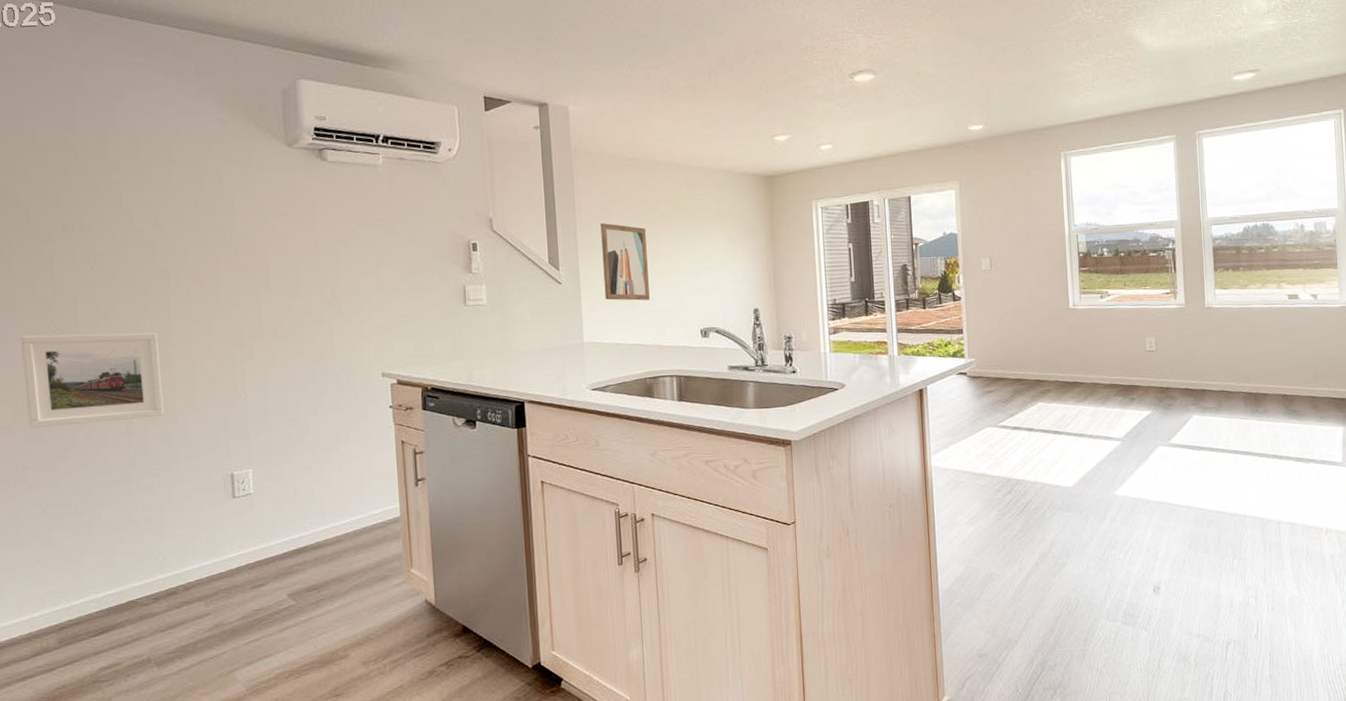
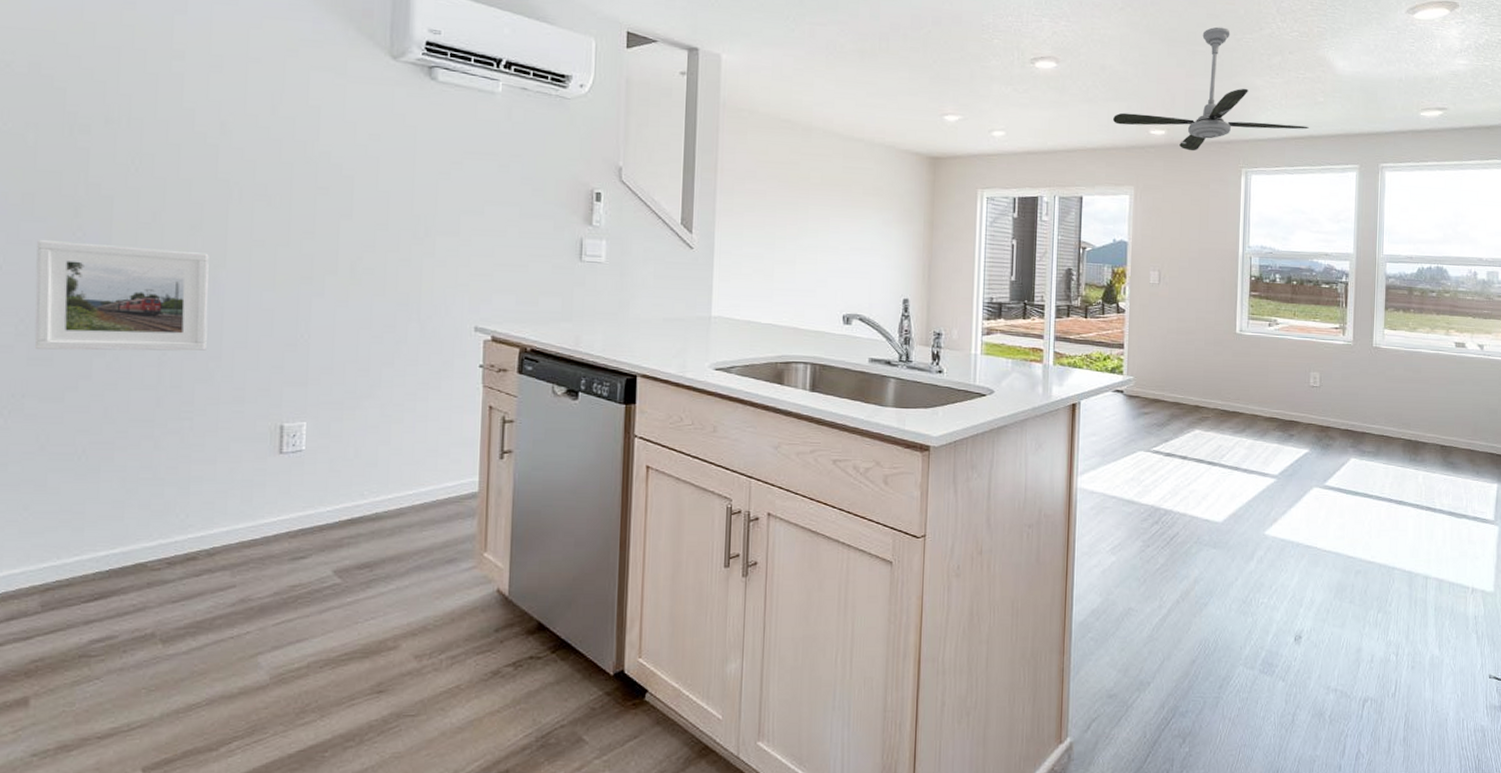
wall art: present [600,223,650,301] -> none [740,187,793,277]
ceiling fan: none [932,20,1123,142] -> present [1113,26,1309,151]

